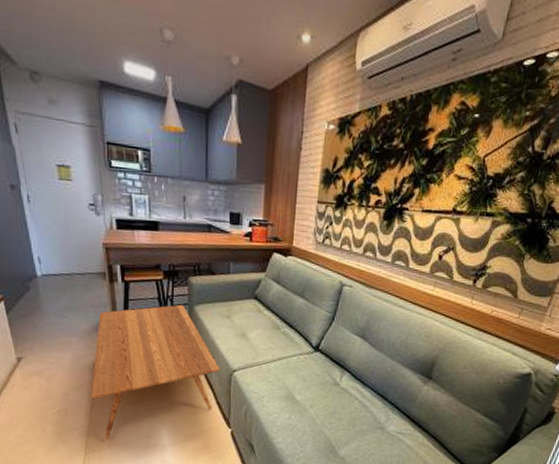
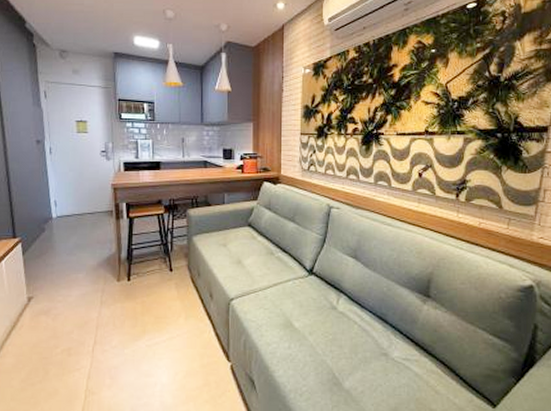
coffee table: present [90,304,220,440] -> none [93,236,218,381]

